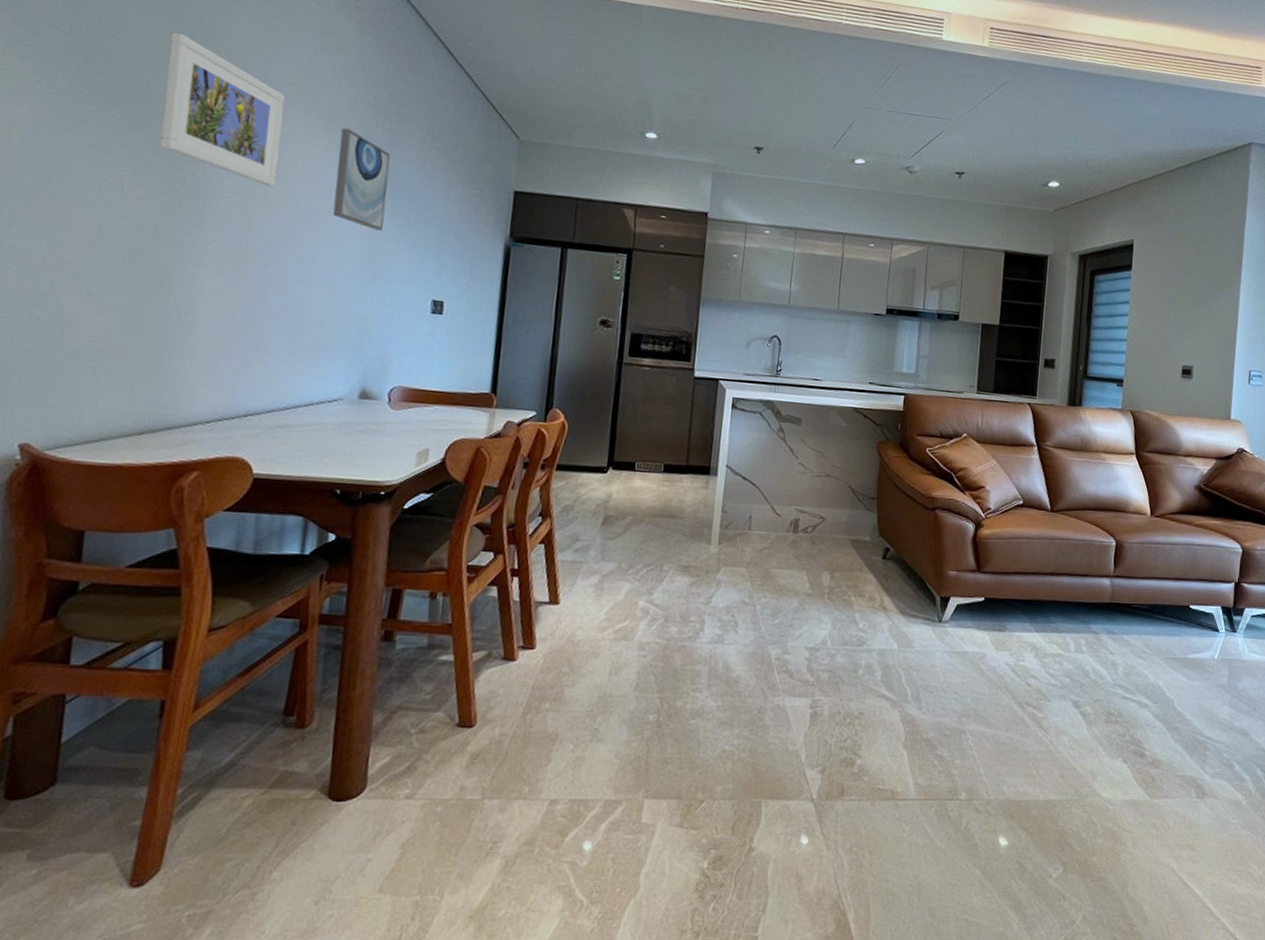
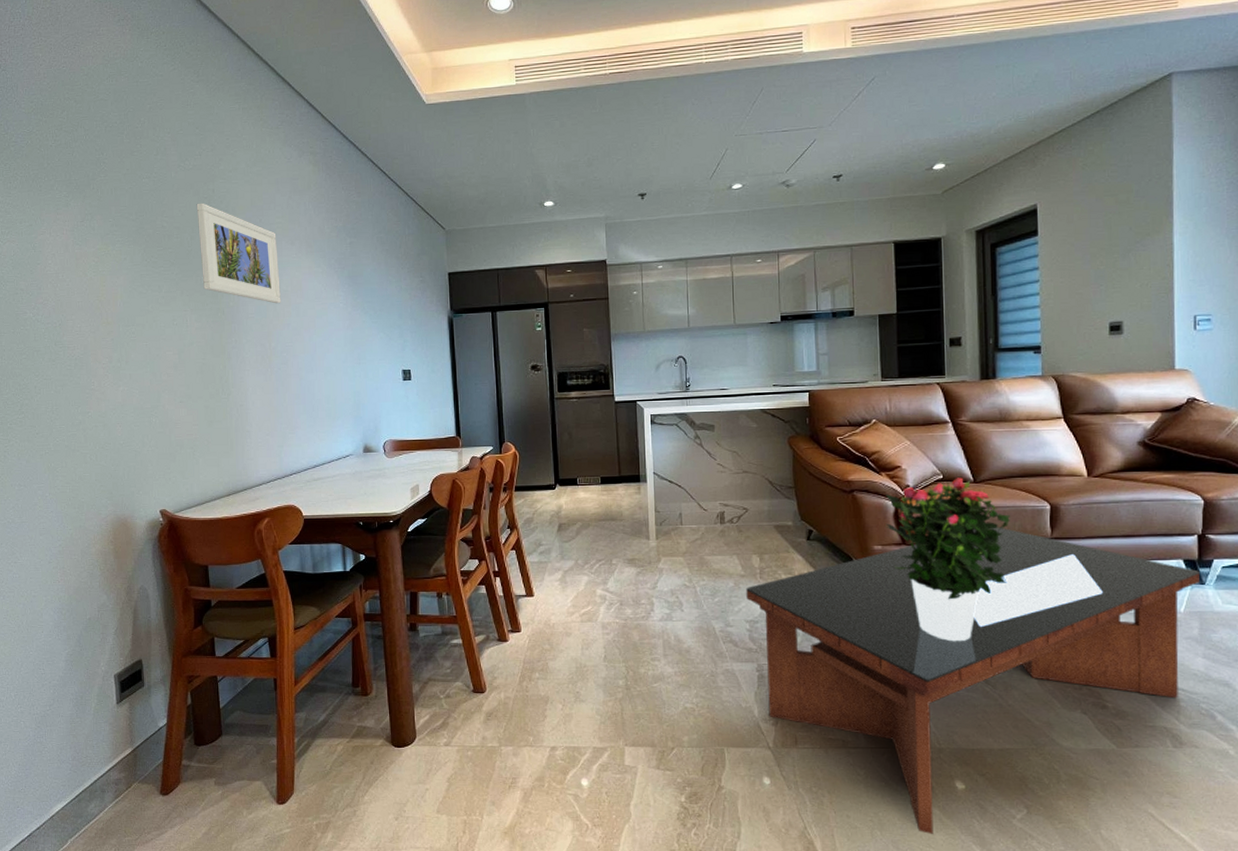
wall art: present [332,128,390,231] -> none [318,249,358,323]
coffee table: none [810,561,1233,898] -> present [746,528,1200,834]
potted flower: none [963,504,1080,682] -> present [885,477,1010,642]

